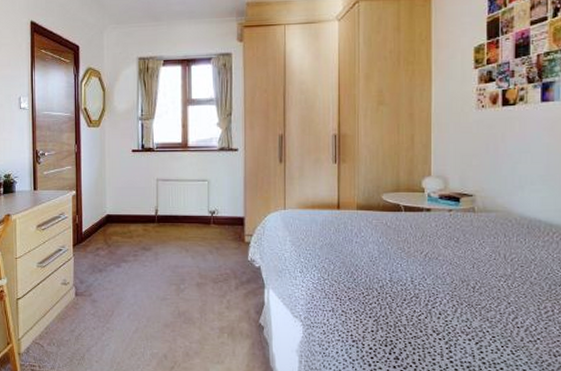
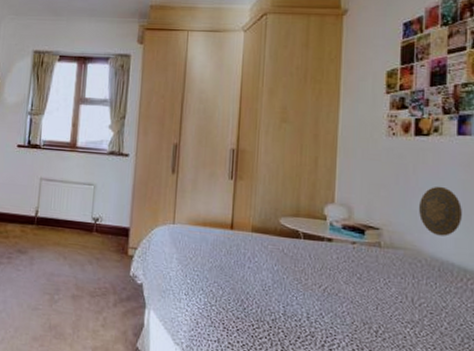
decorative plate: none [508,151,547,196] -> present [419,186,462,236]

